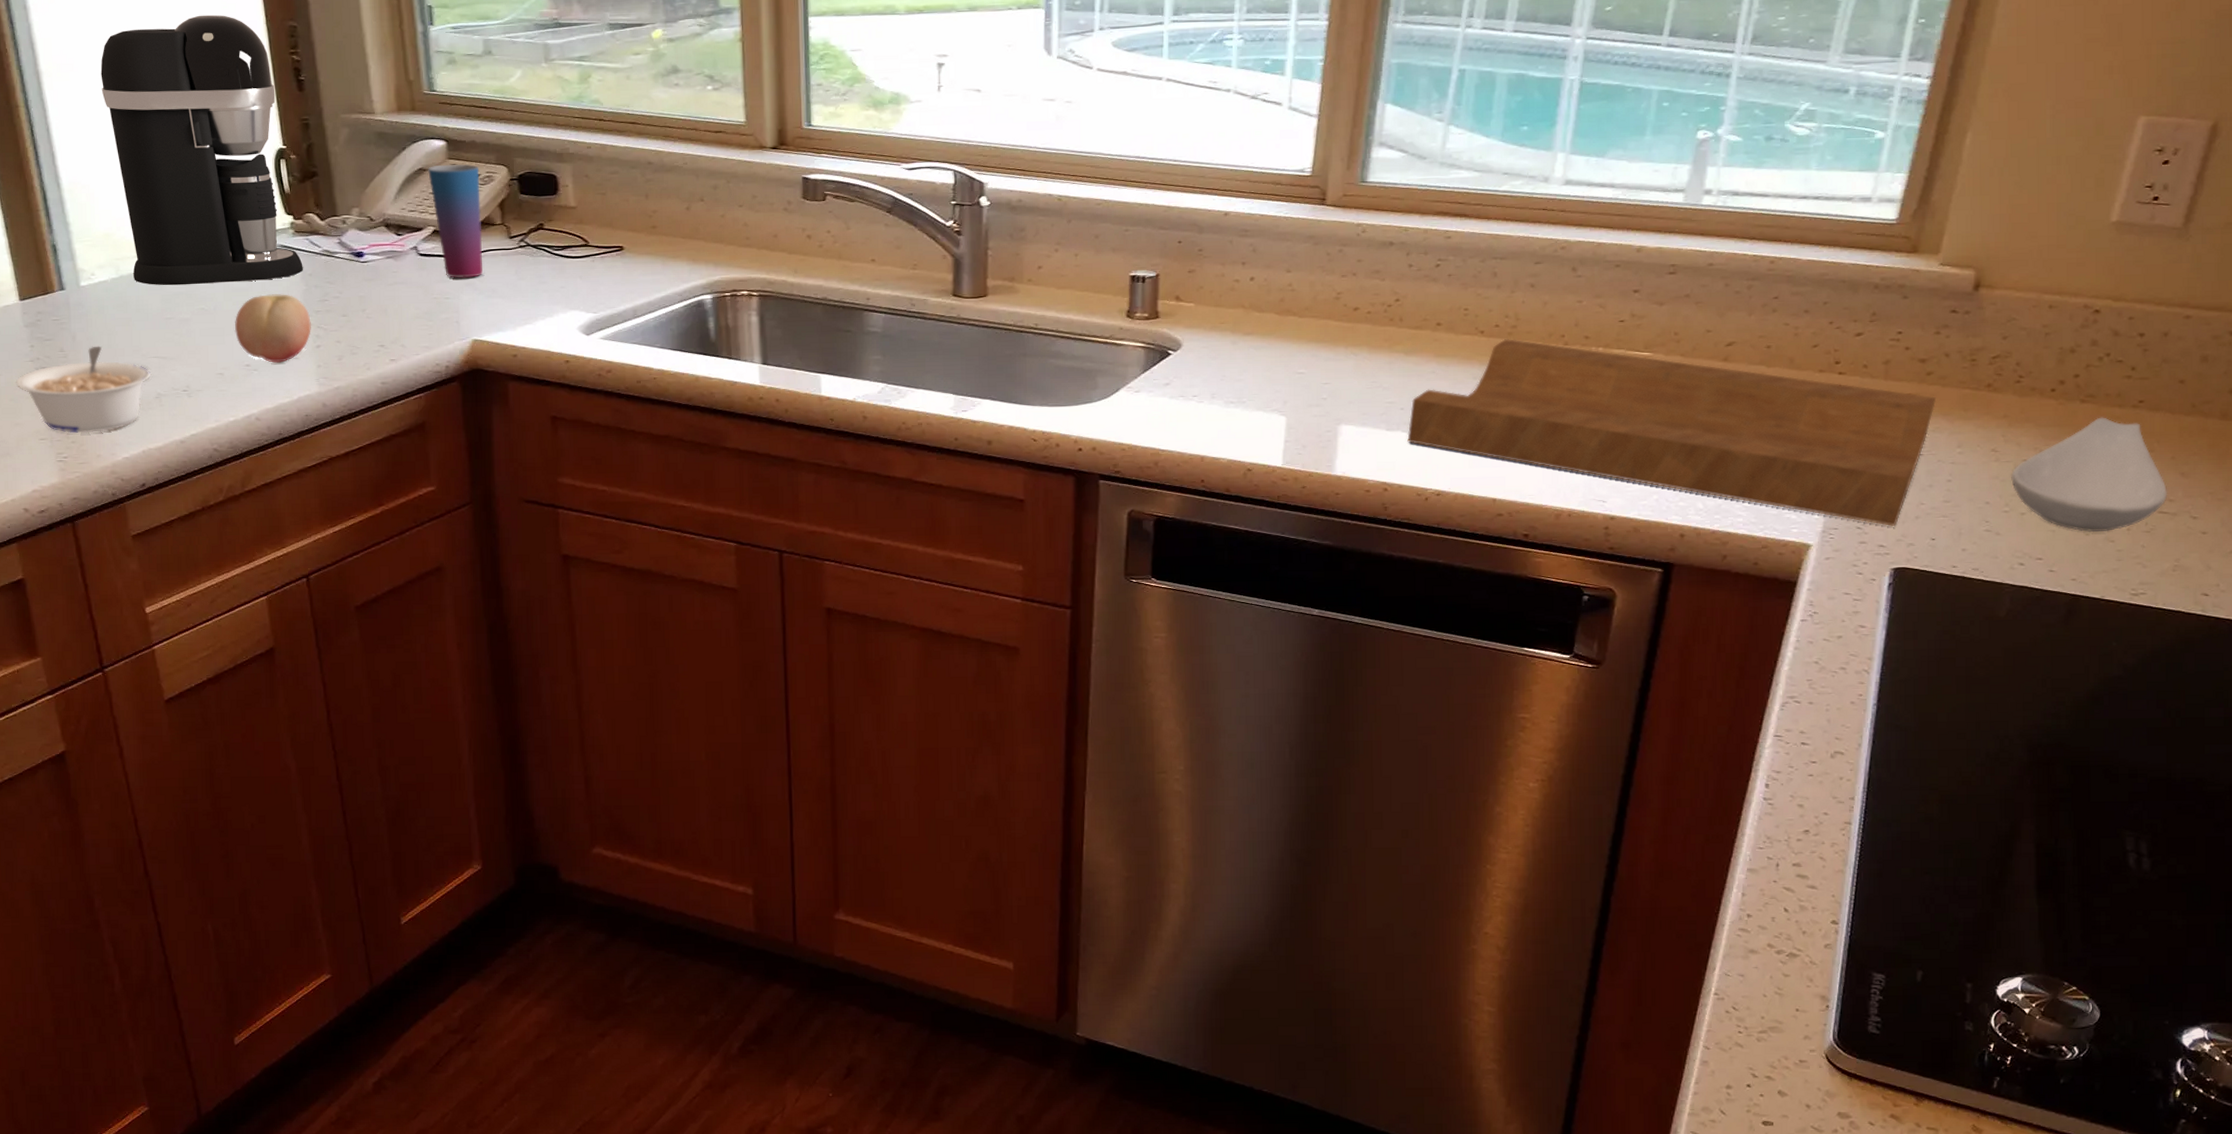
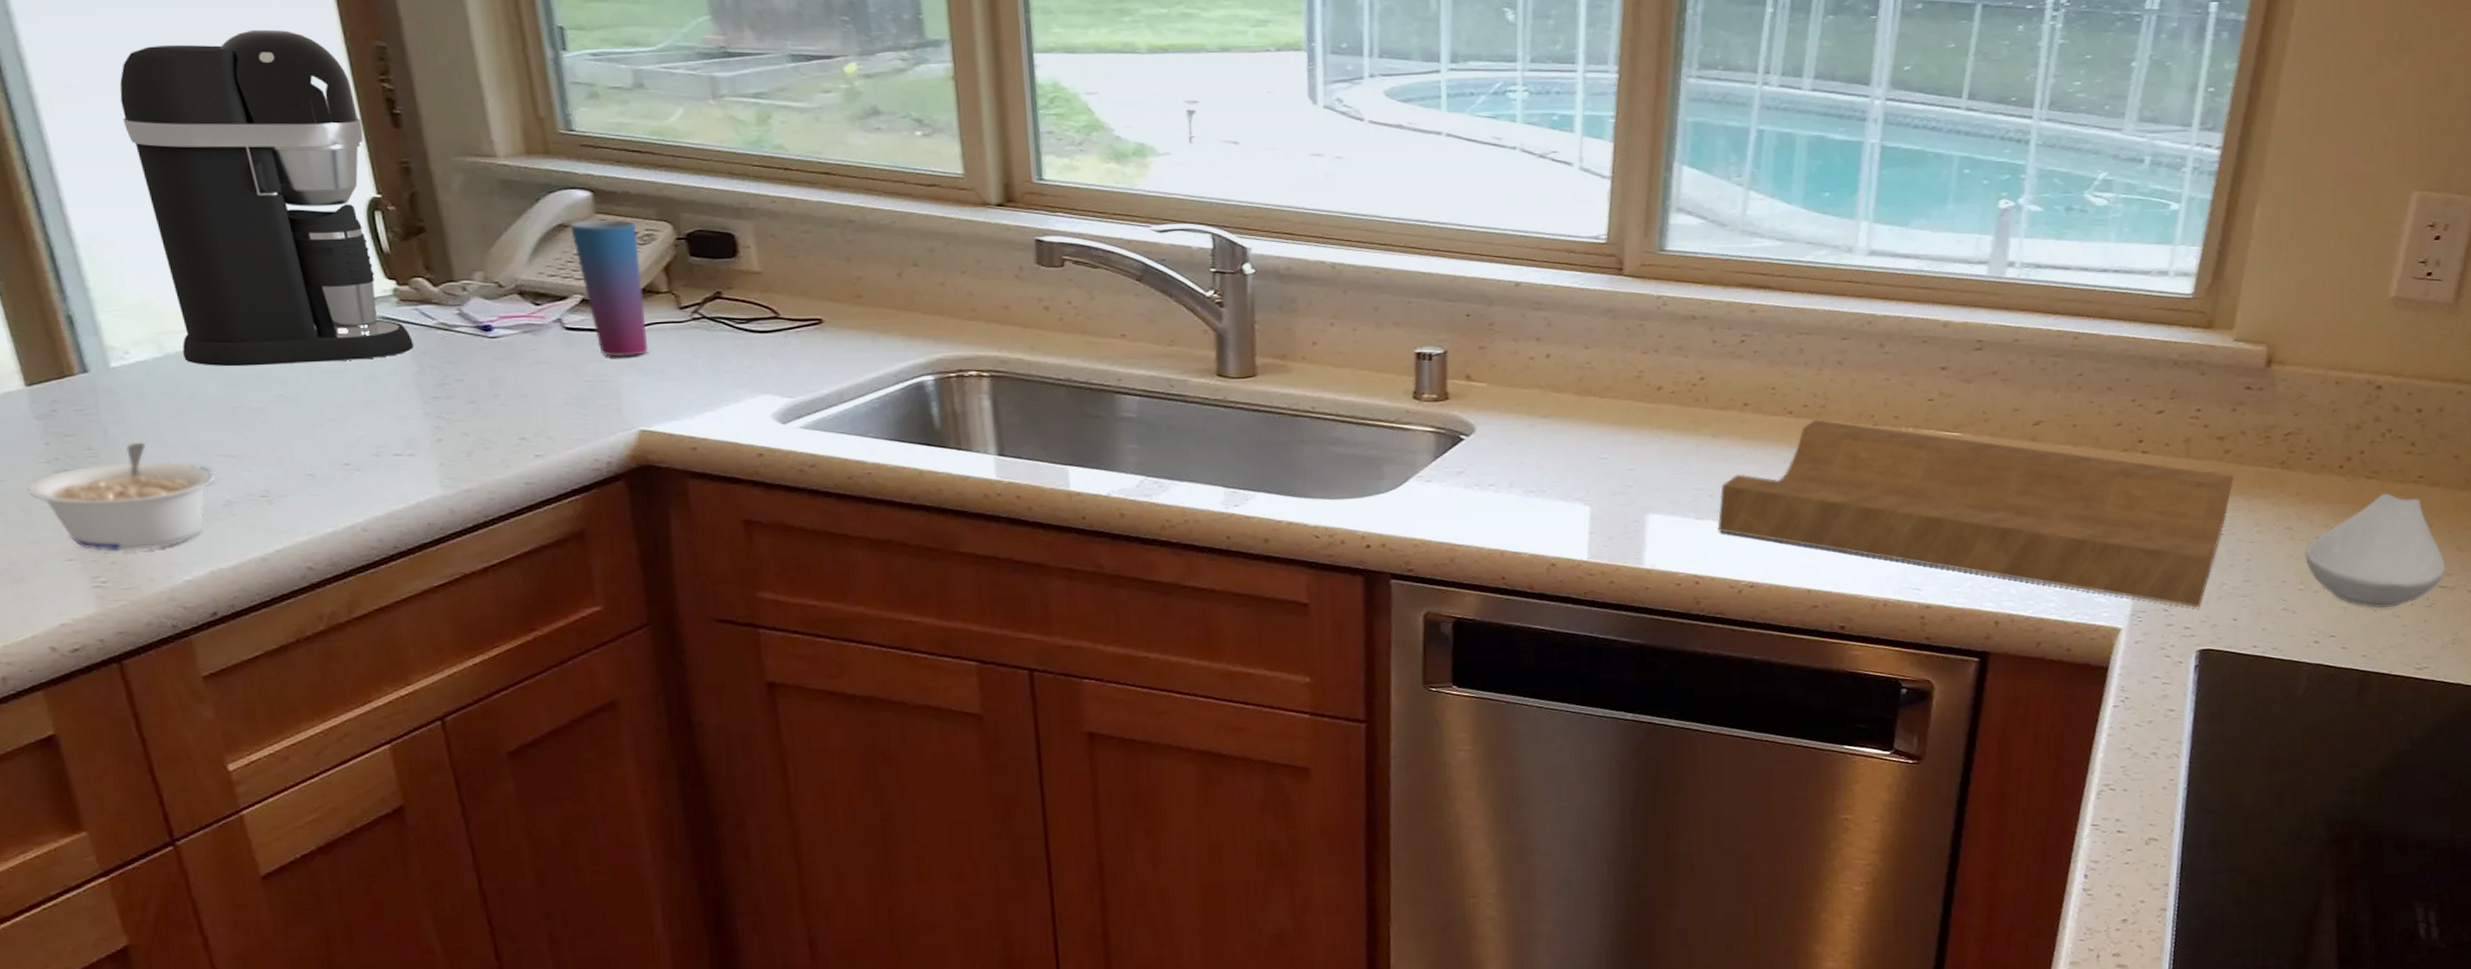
fruit: present [234,294,312,363] -> none [326,376,430,461]

